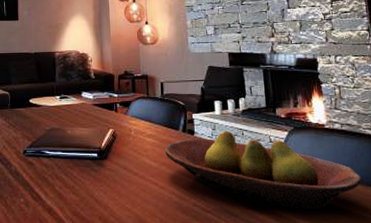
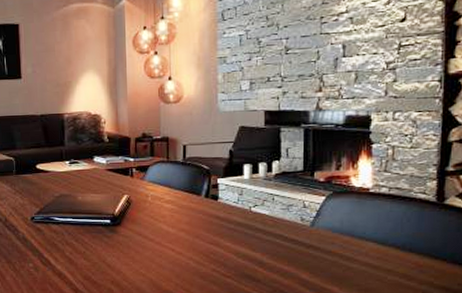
fruit bowl: present [165,130,362,209] -> none [184,195,405,275]

